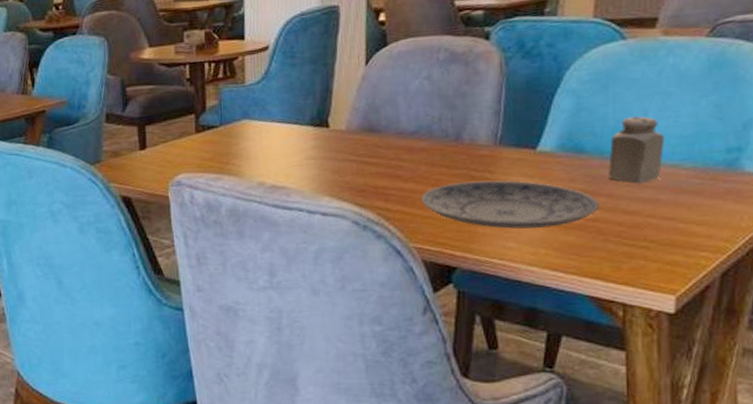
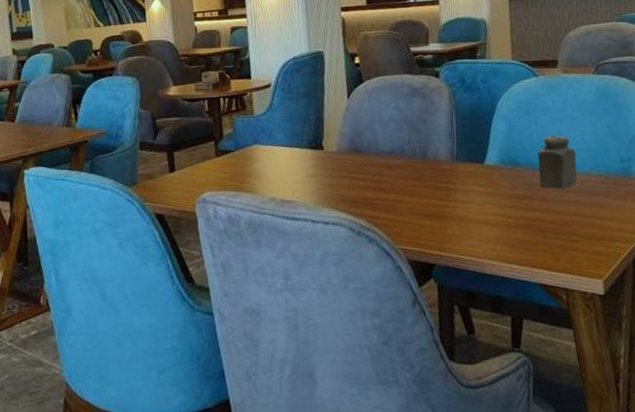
plate: present [420,180,600,229] -> none [400,189,537,230]

